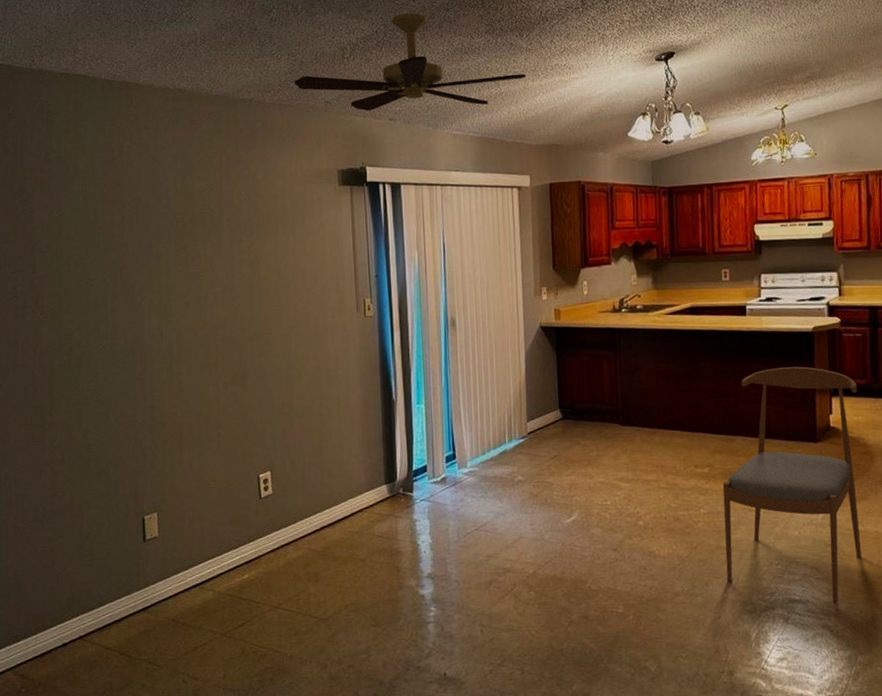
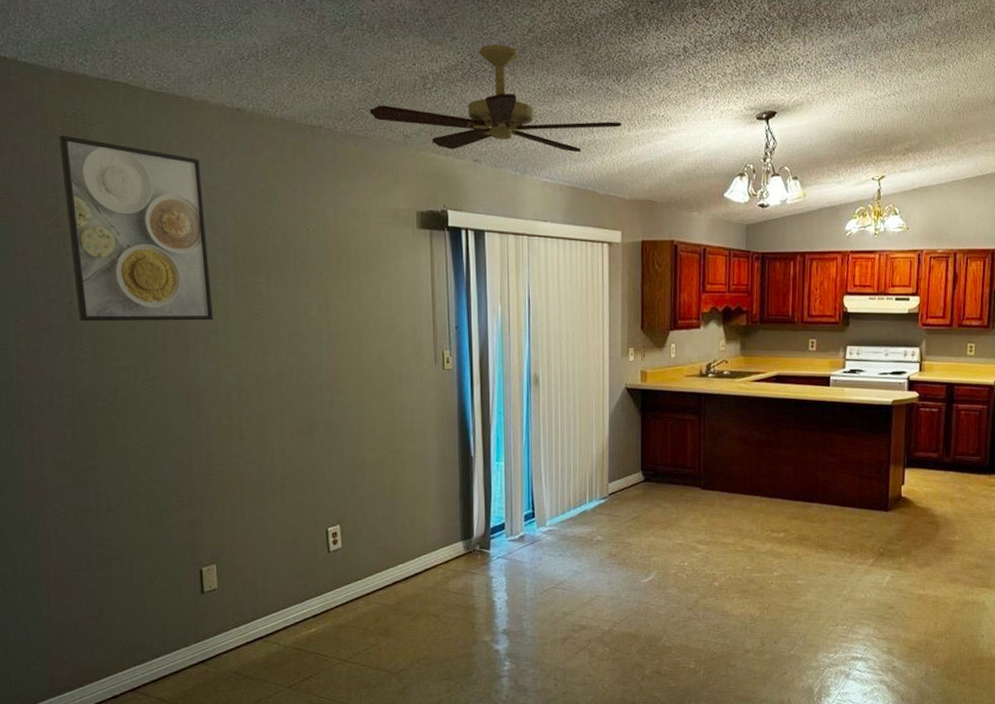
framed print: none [28,124,157,289] -> present [59,135,214,322]
dining chair: present [722,366,862,602] -> none [795,438,930,660]

